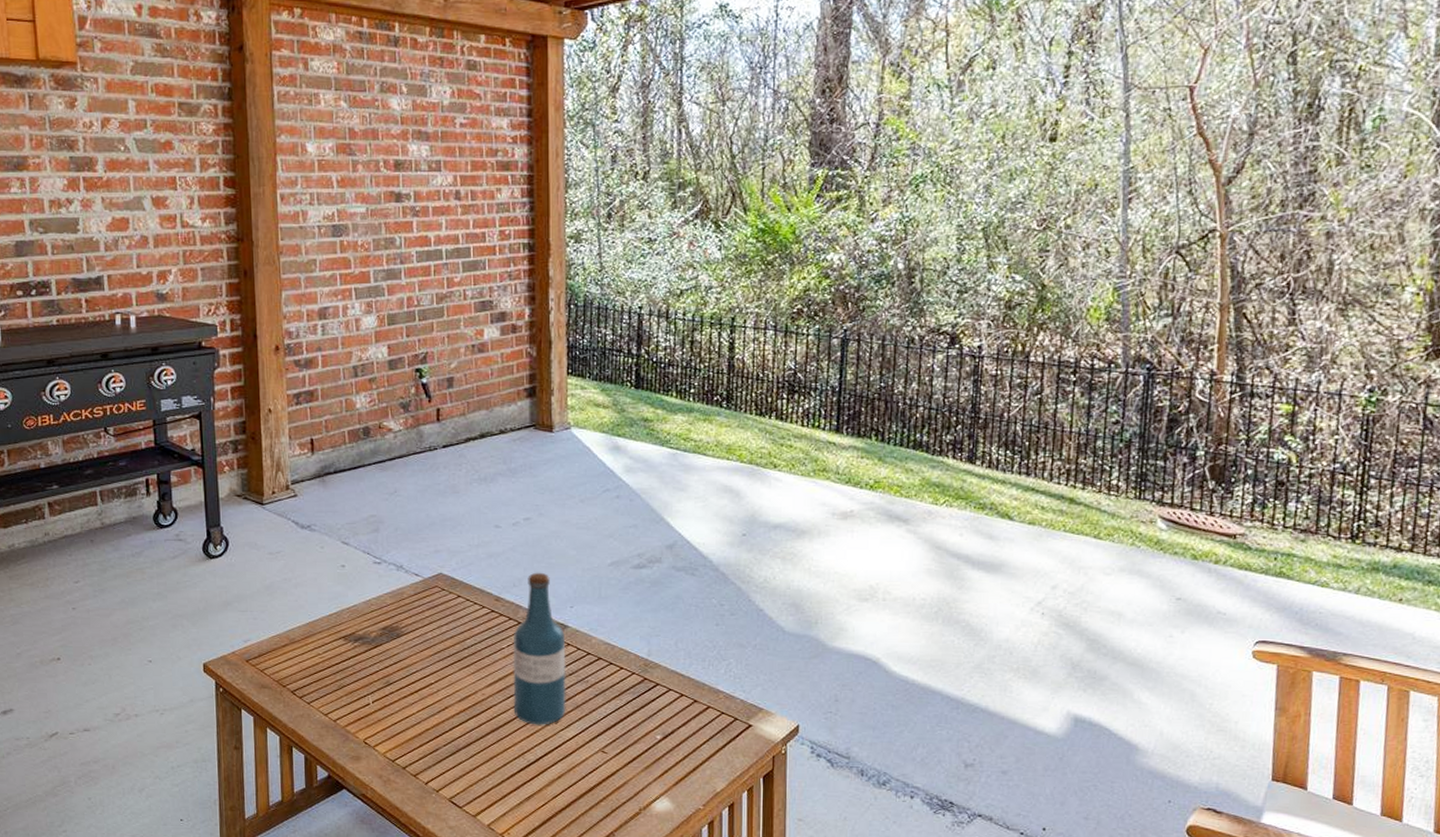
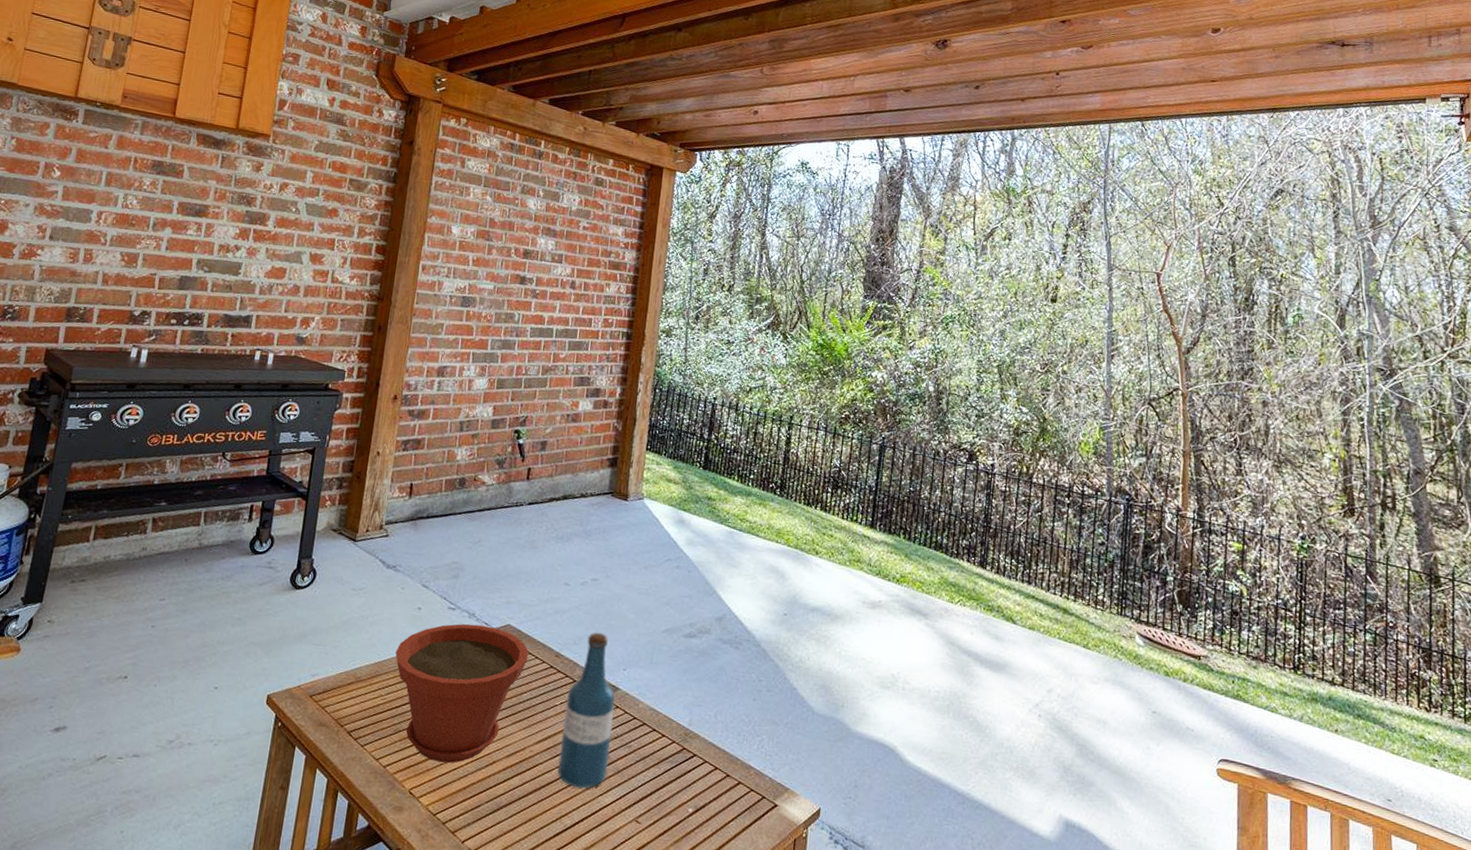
plant pot: none [326,576,465,712] -> present [395,623,528,763]

